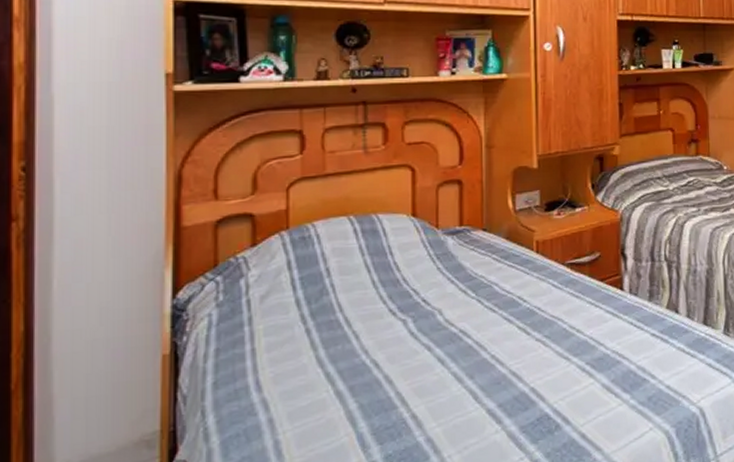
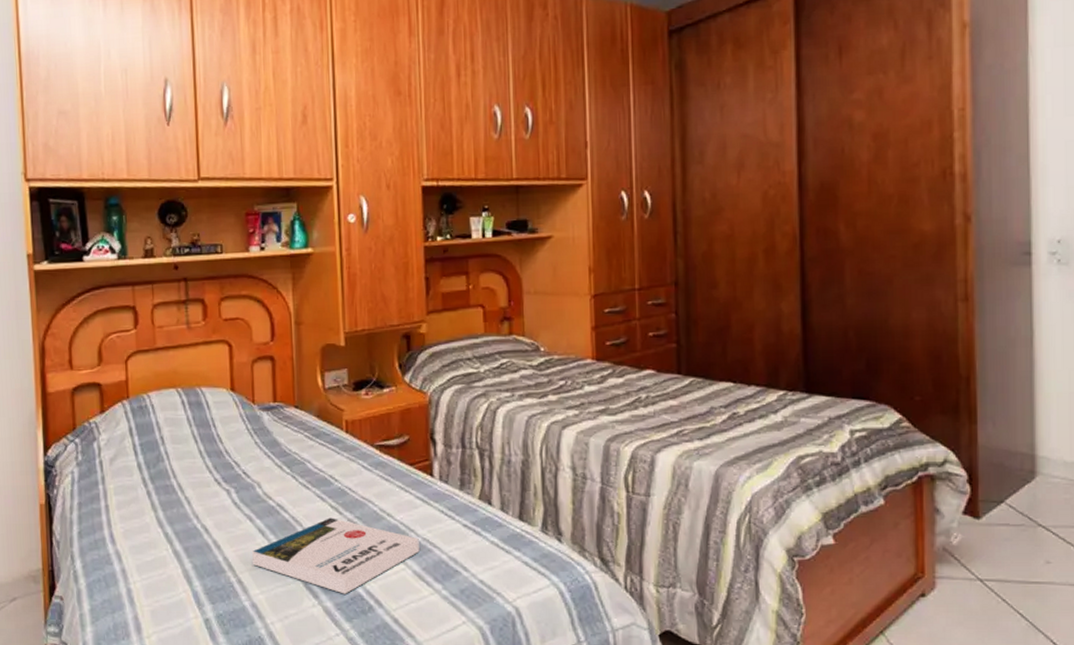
book: none [430,339,609,416] -> present [252,518,420,594]

